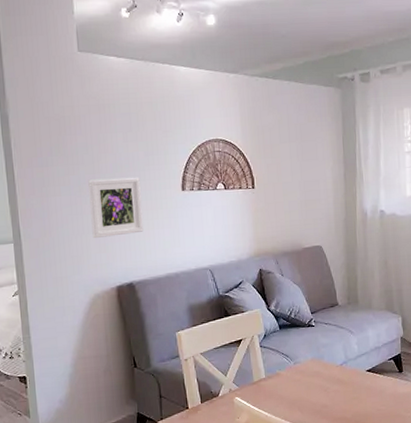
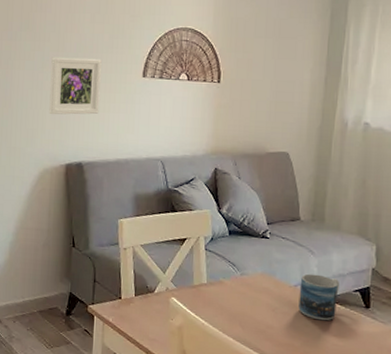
mug: none [345,351,378,391] -> present [298,273,340,321]

